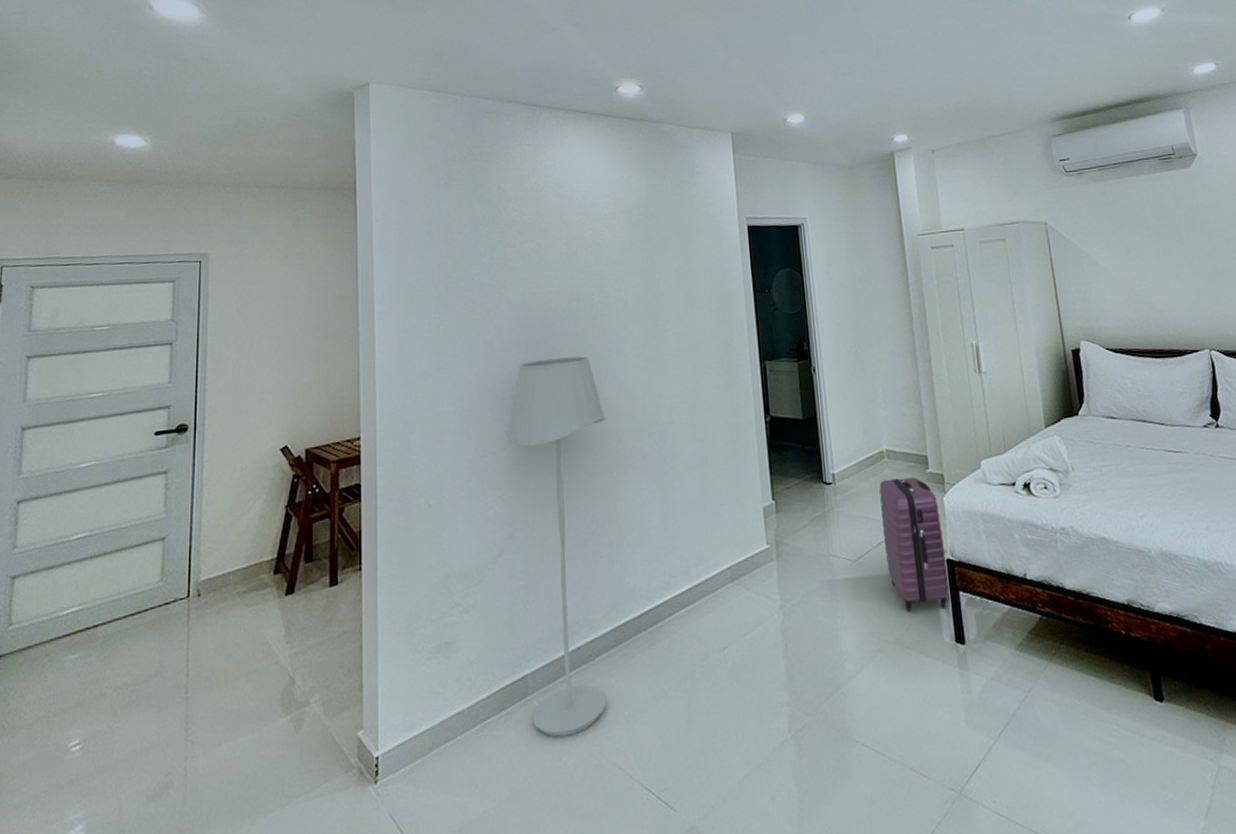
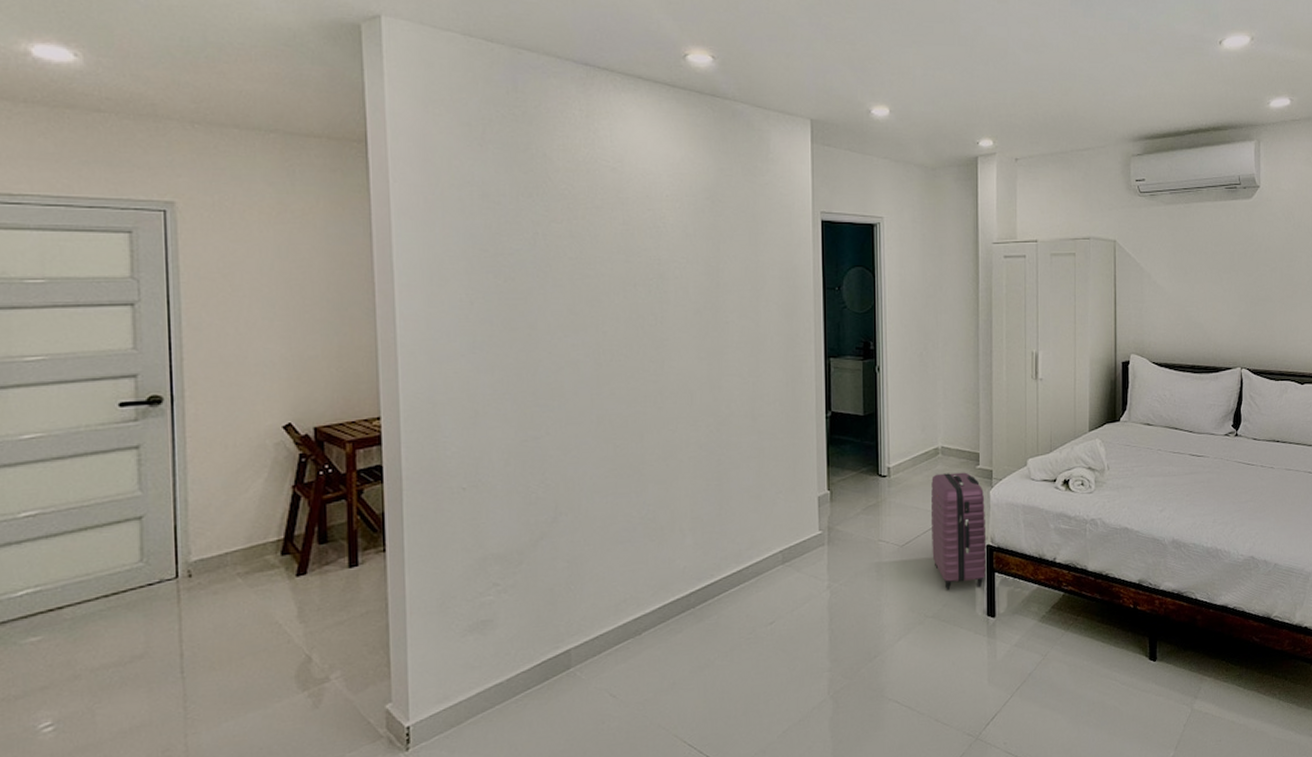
floor lamp: present [507,356,607,737] -> none [551,343,661,704]

